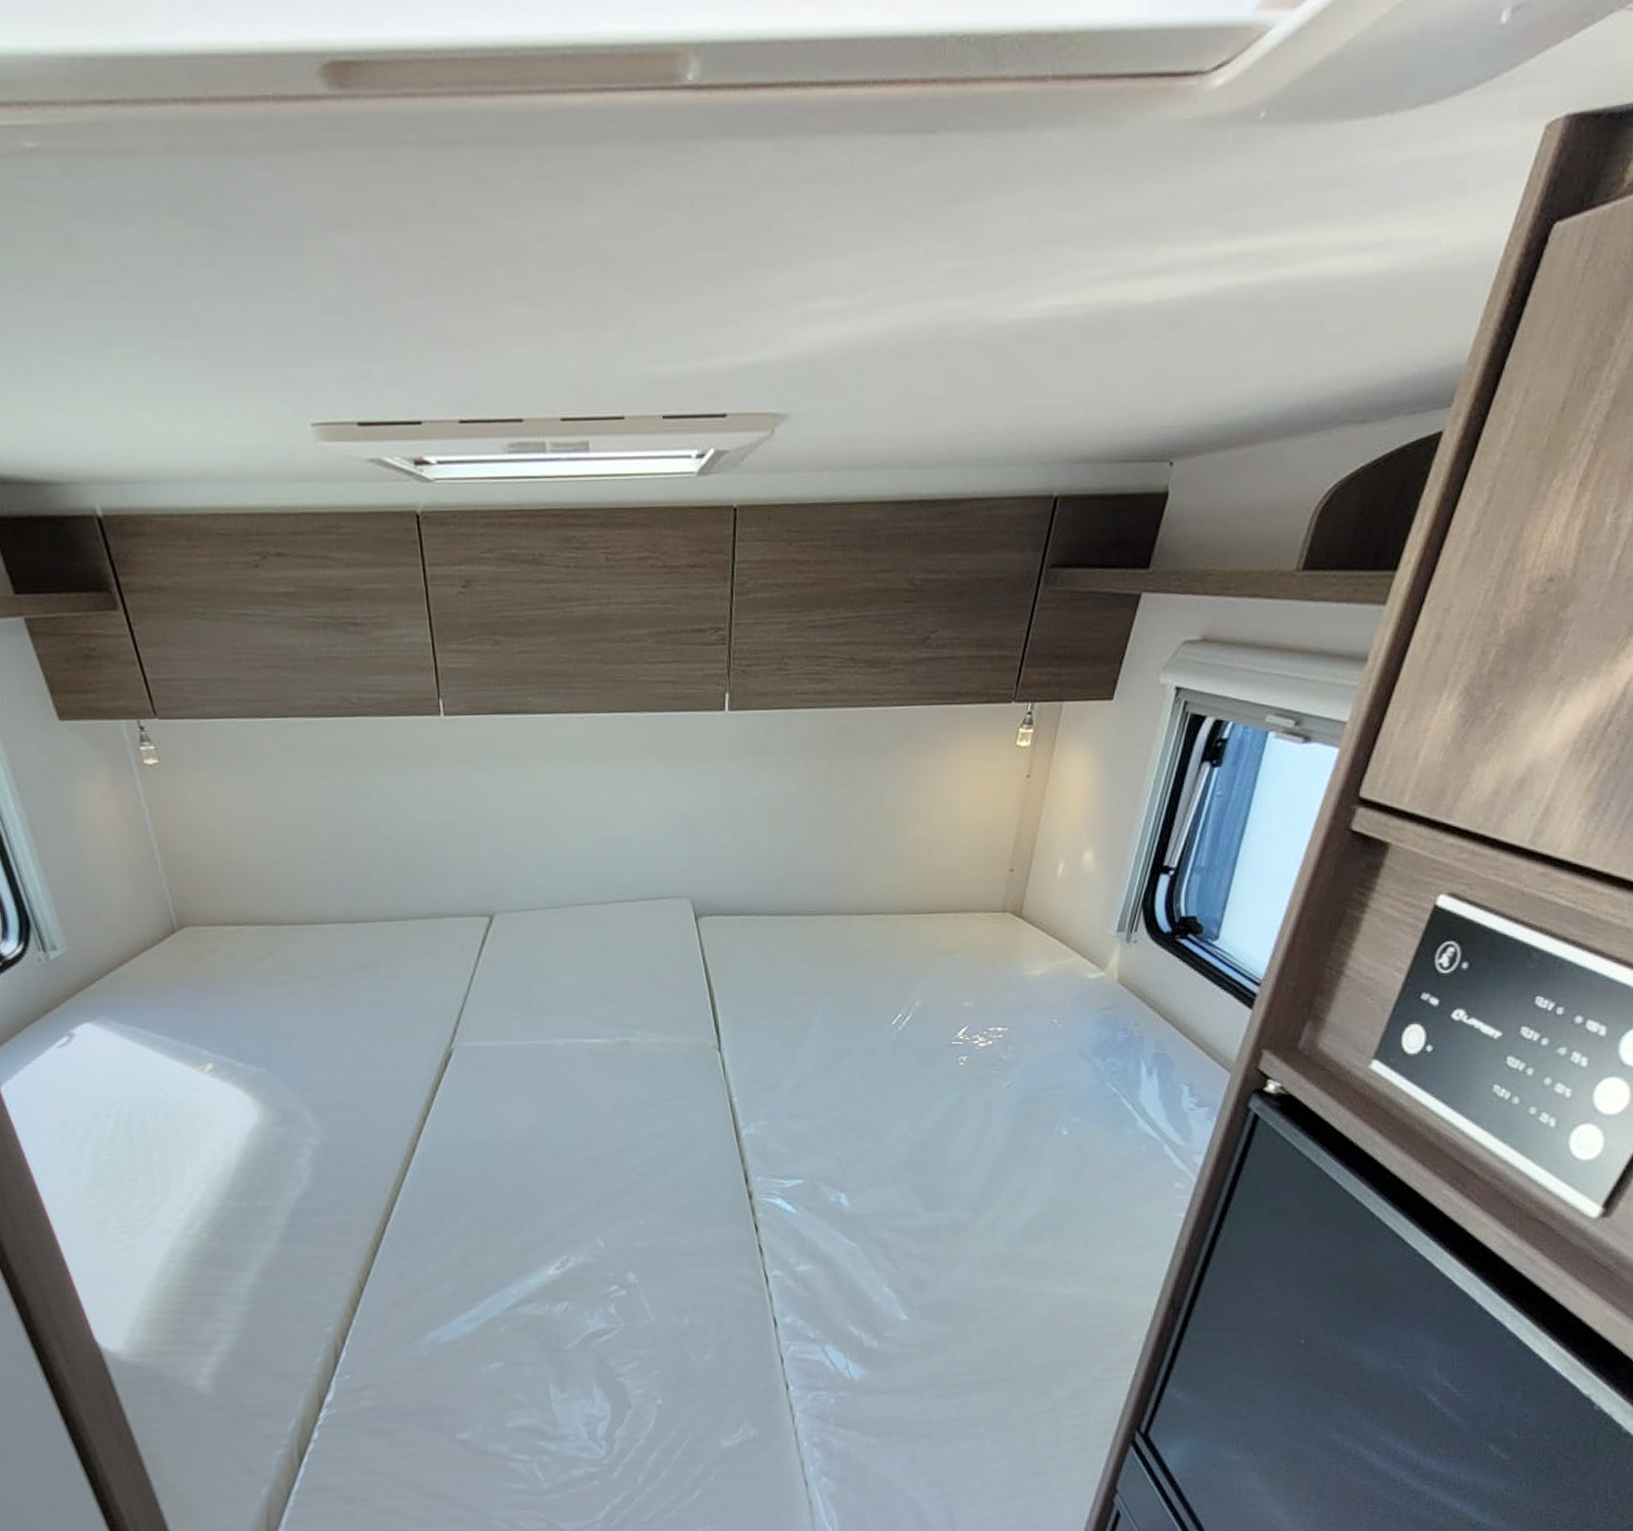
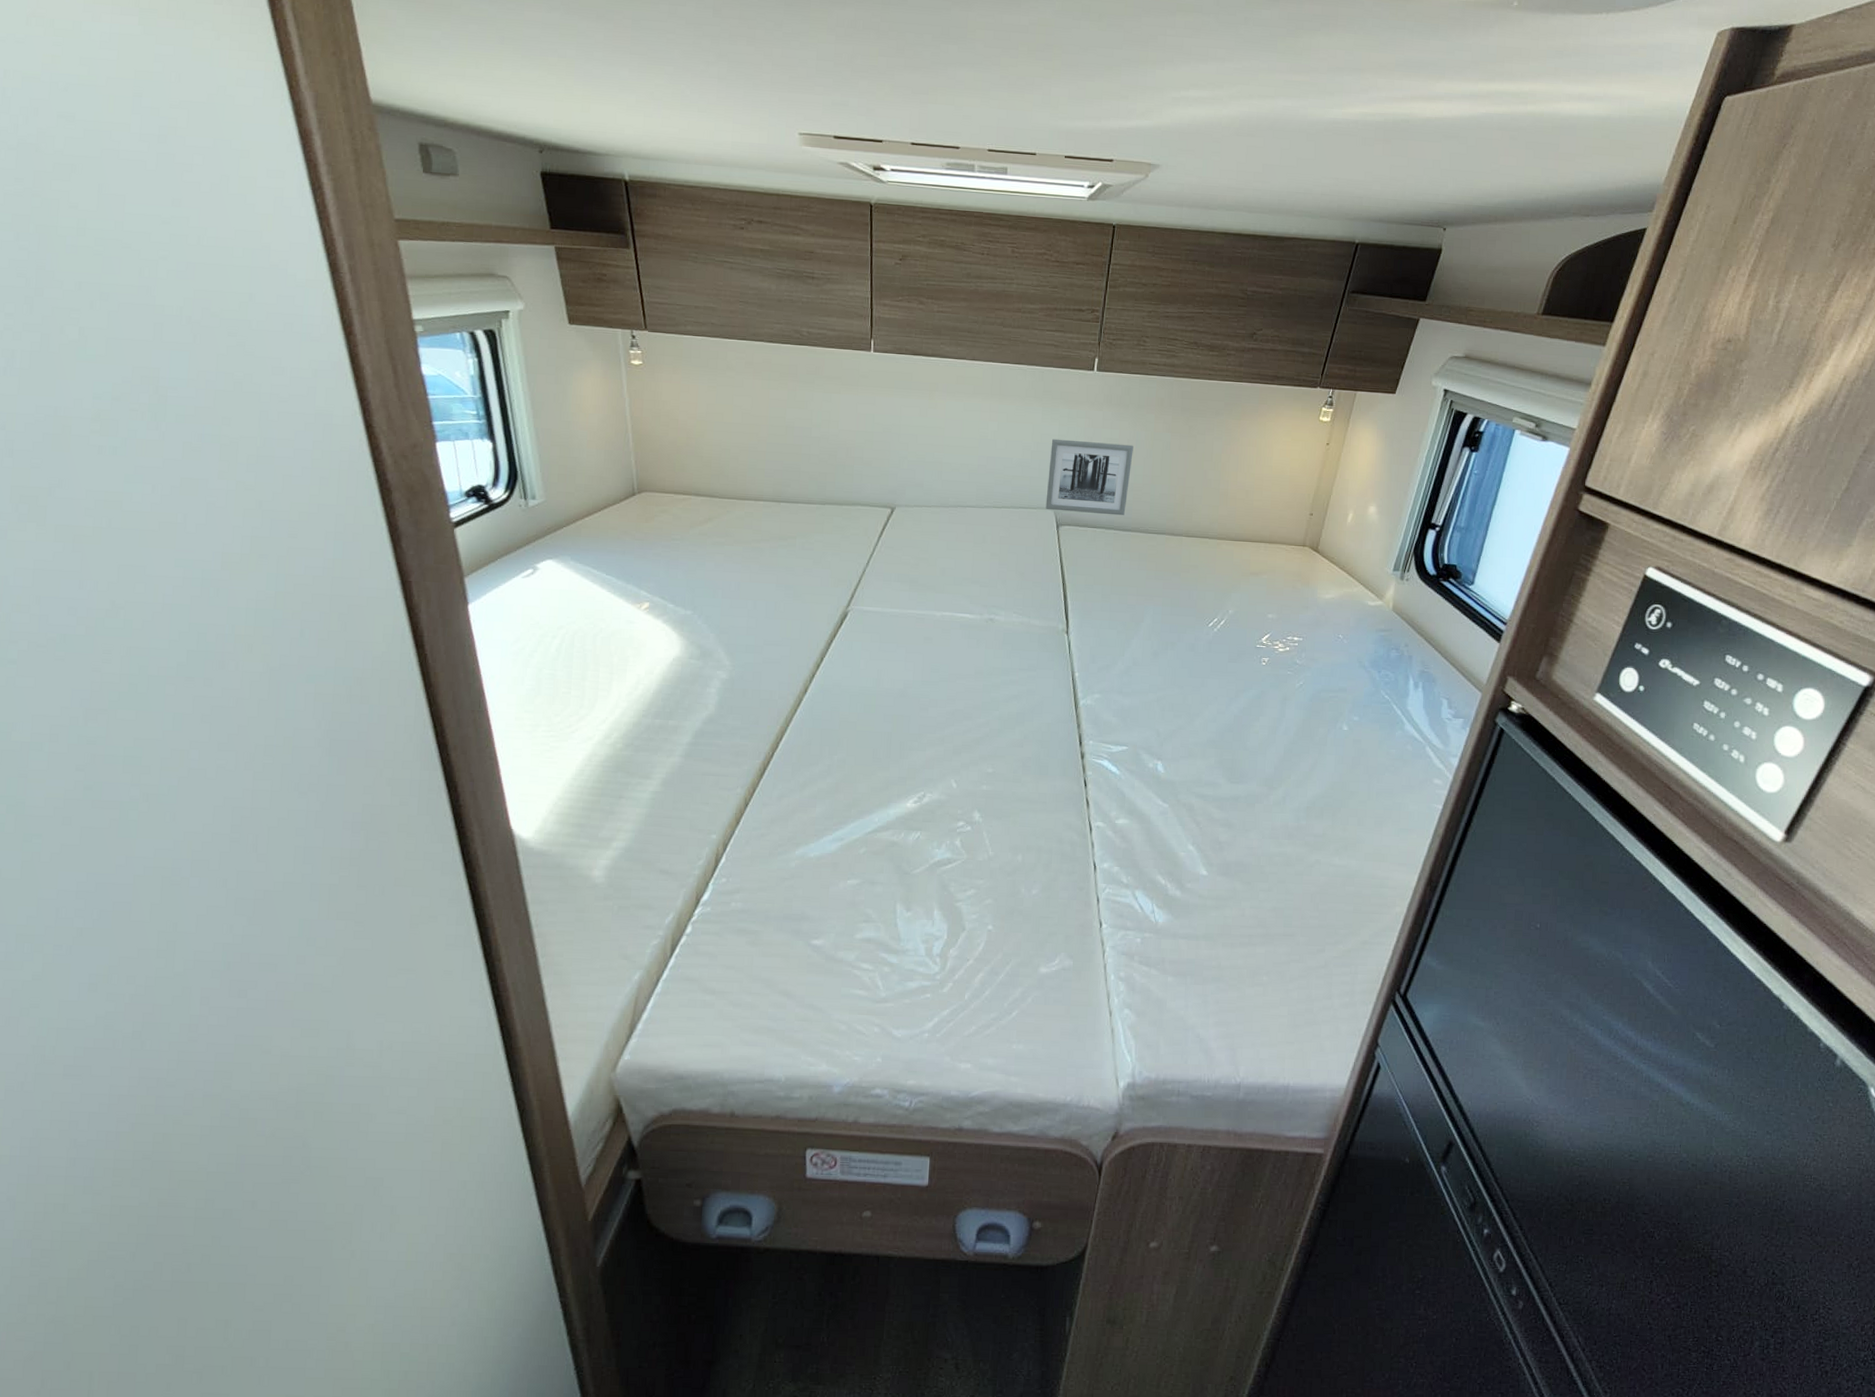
wall art: none [678,803,783,899] -> present [1045,438,1134,516]

